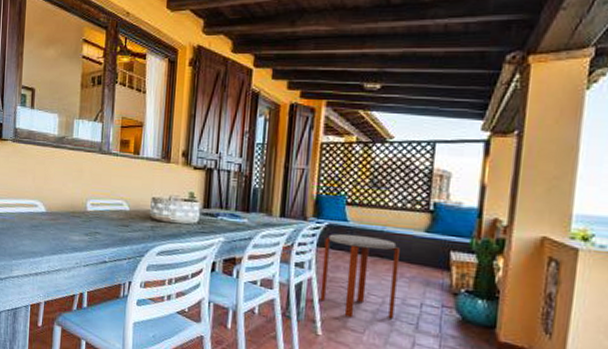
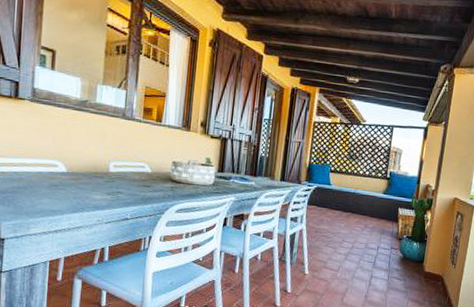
side table: present [320,233,400,318] -> none [308,194,366,259]

